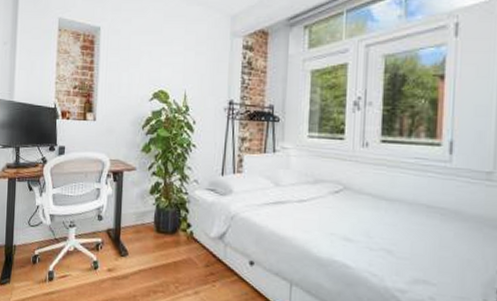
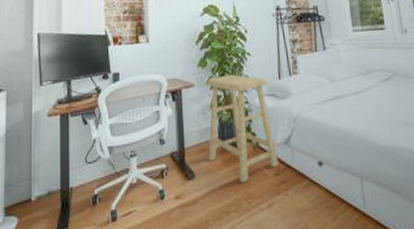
stool: none [142,163,211,269] -> present [206,74,280,183]

